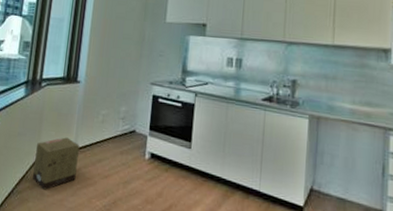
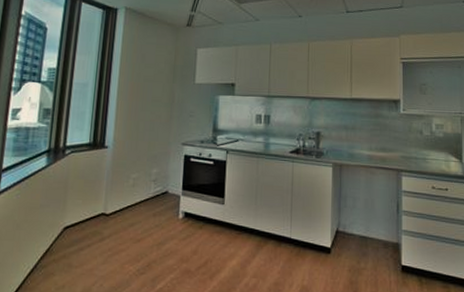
cardboard box: present [33,137,79,190] -> none [58,204,109,261]

